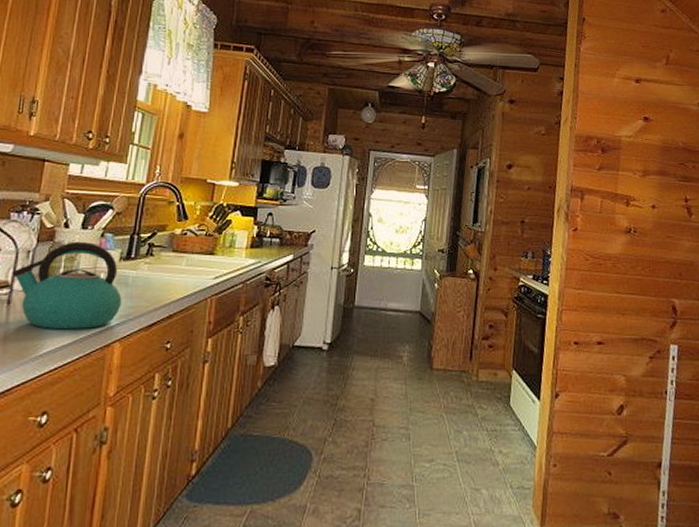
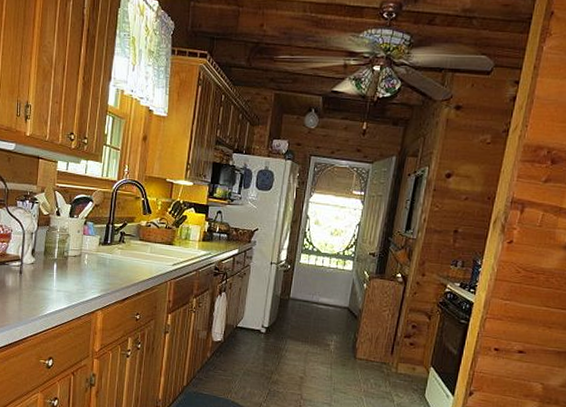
kettle: present [12,241,122,330] -> none [21,227,102,298]

